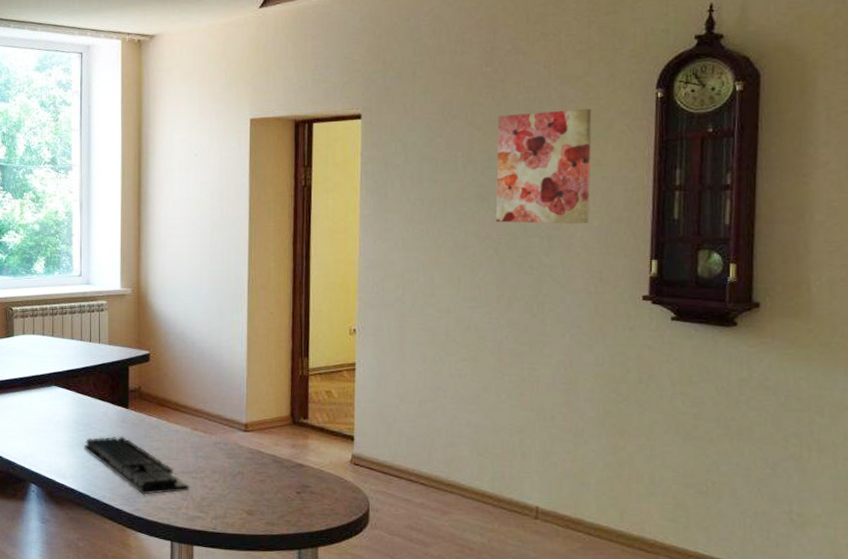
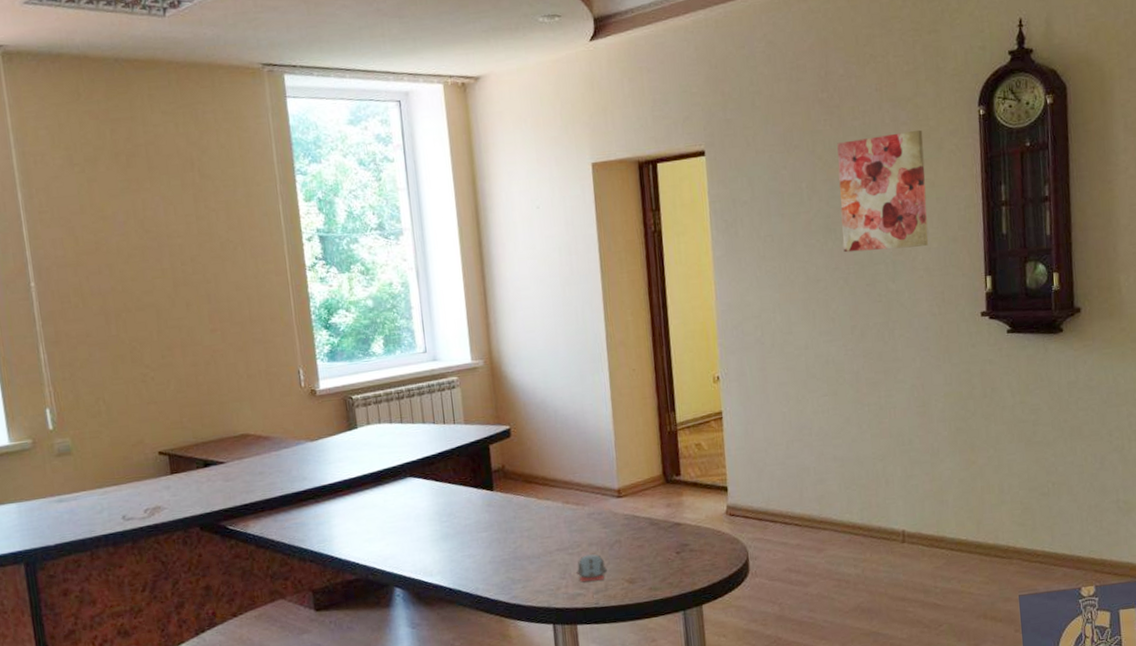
keyboard: present [83,436,190,495] -> none [448,521,567,580]
computer mouse: none [198,481,227,507] -> present [576,554,607,582]

